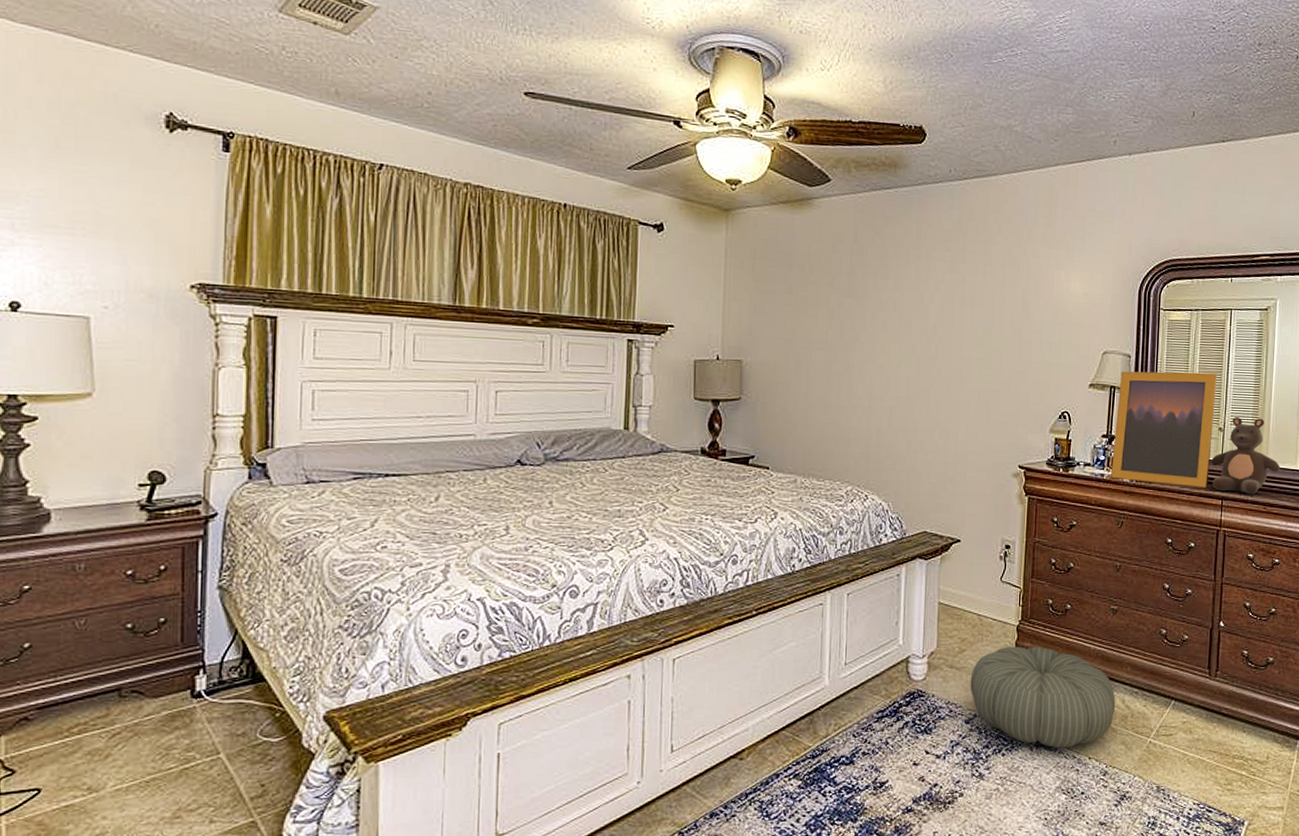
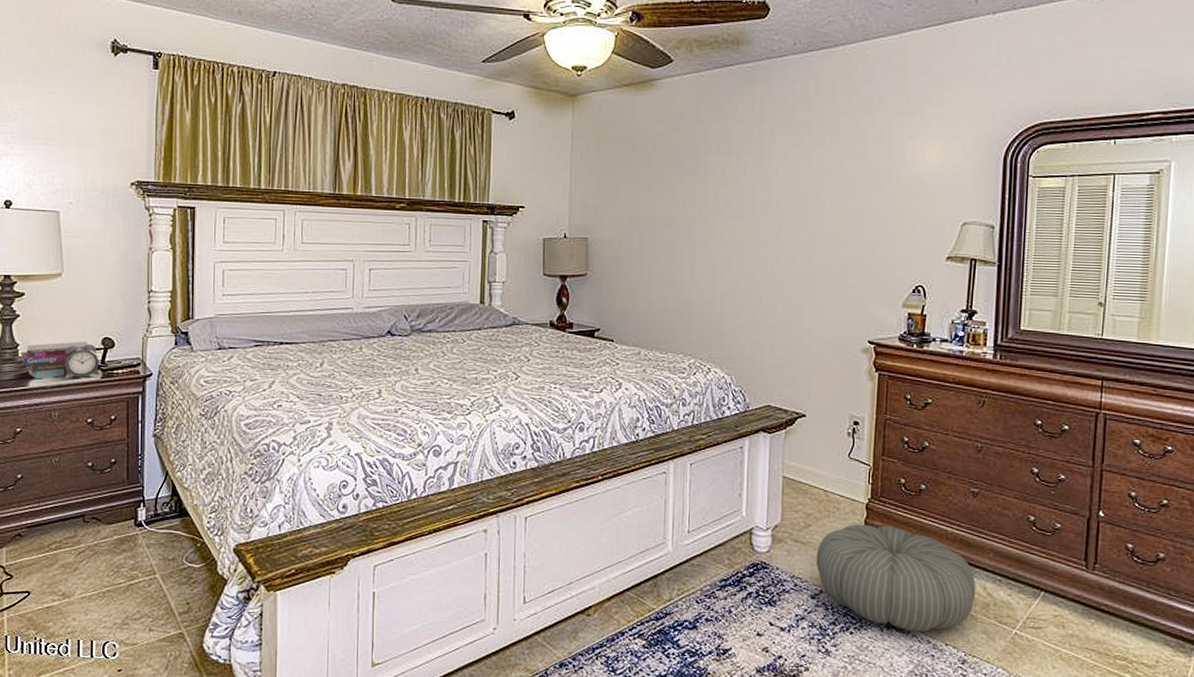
books: none [31,476,128,524] -> present [21,341,87,379]
alarm clock: none [92,479,145,523] -> present [63,344,100,379]
picture frame: present [1111,371,1218,489] -> none [971,242,1097,368]
teddy bear: present [1211,417,1281,495] -> none [1089,291,1175,376]

